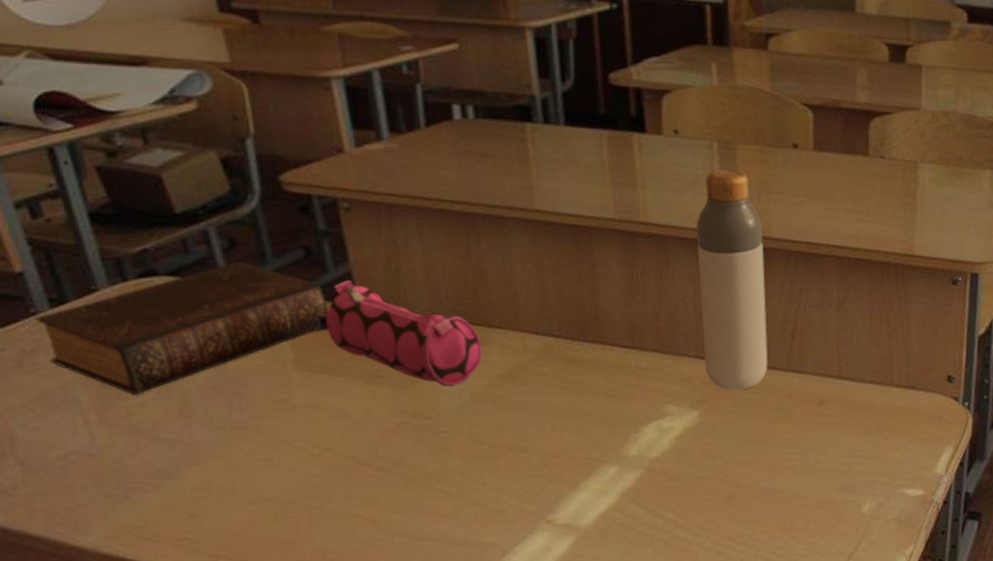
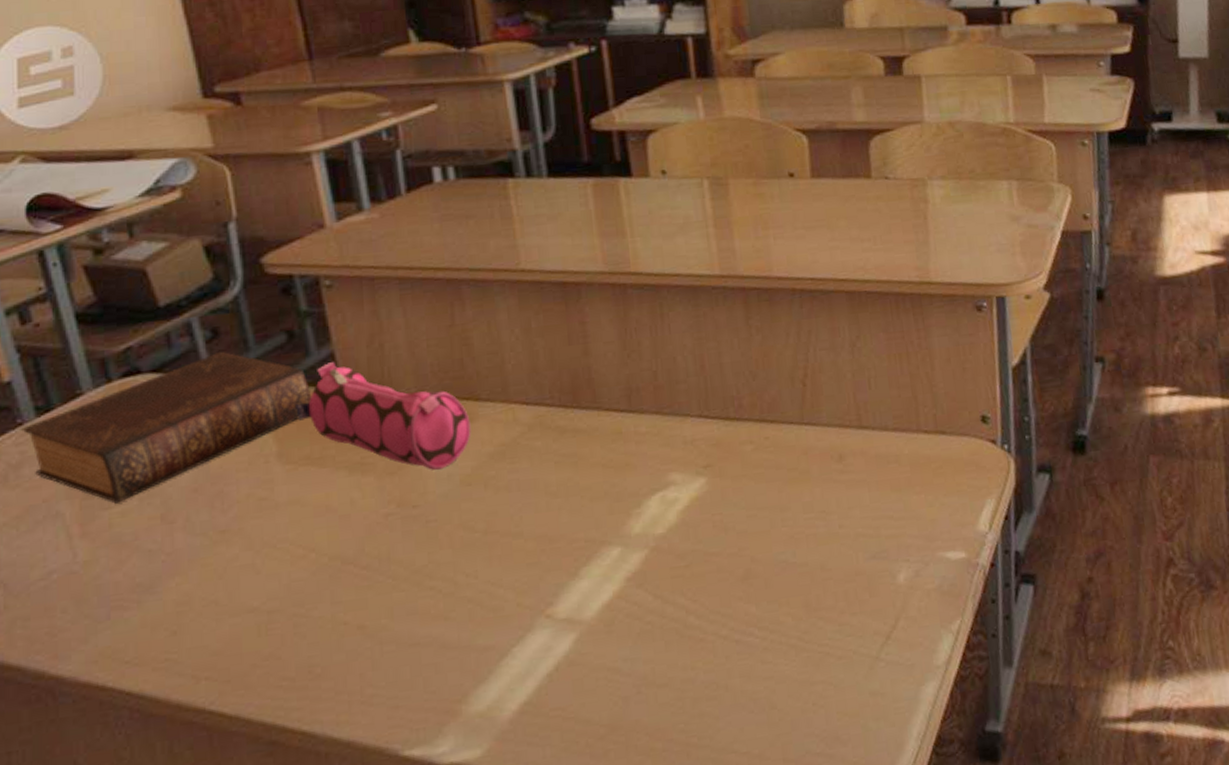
bottle: present [696,169,768,391] -> none [690,206,779,452]

